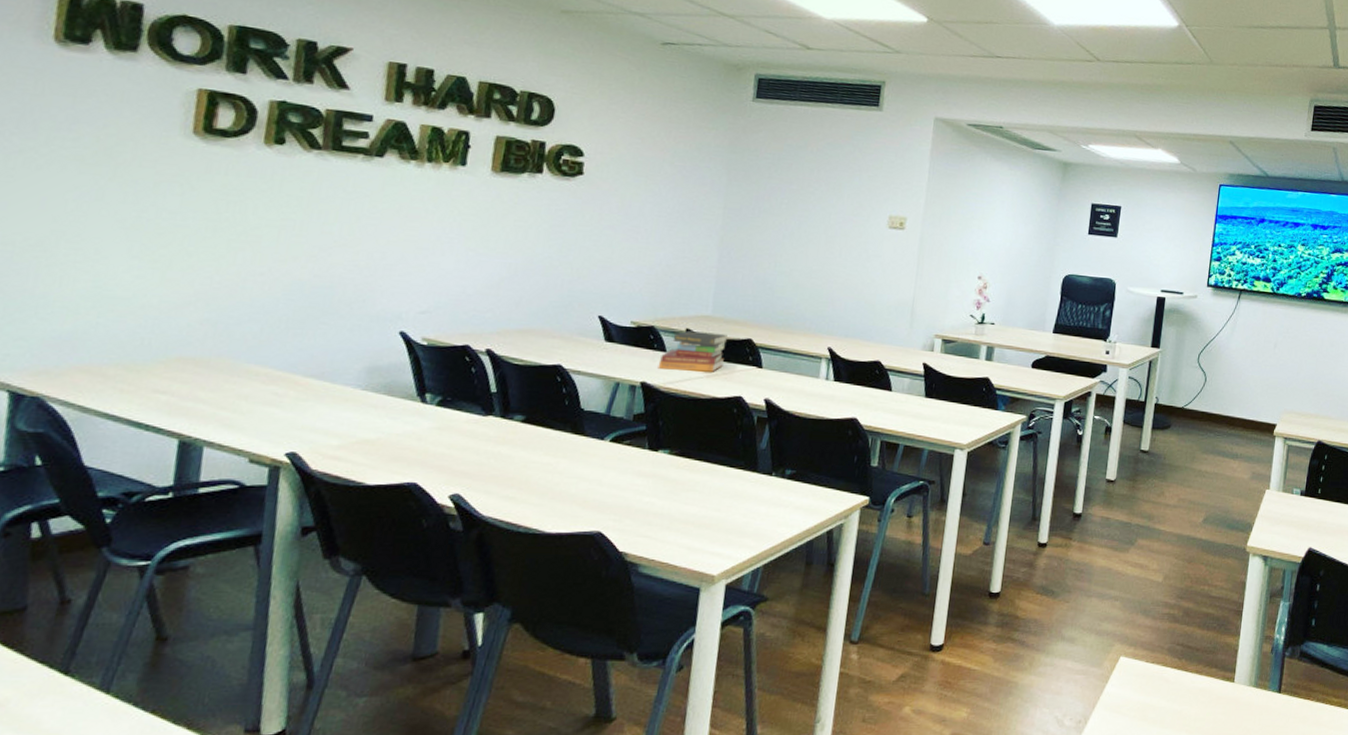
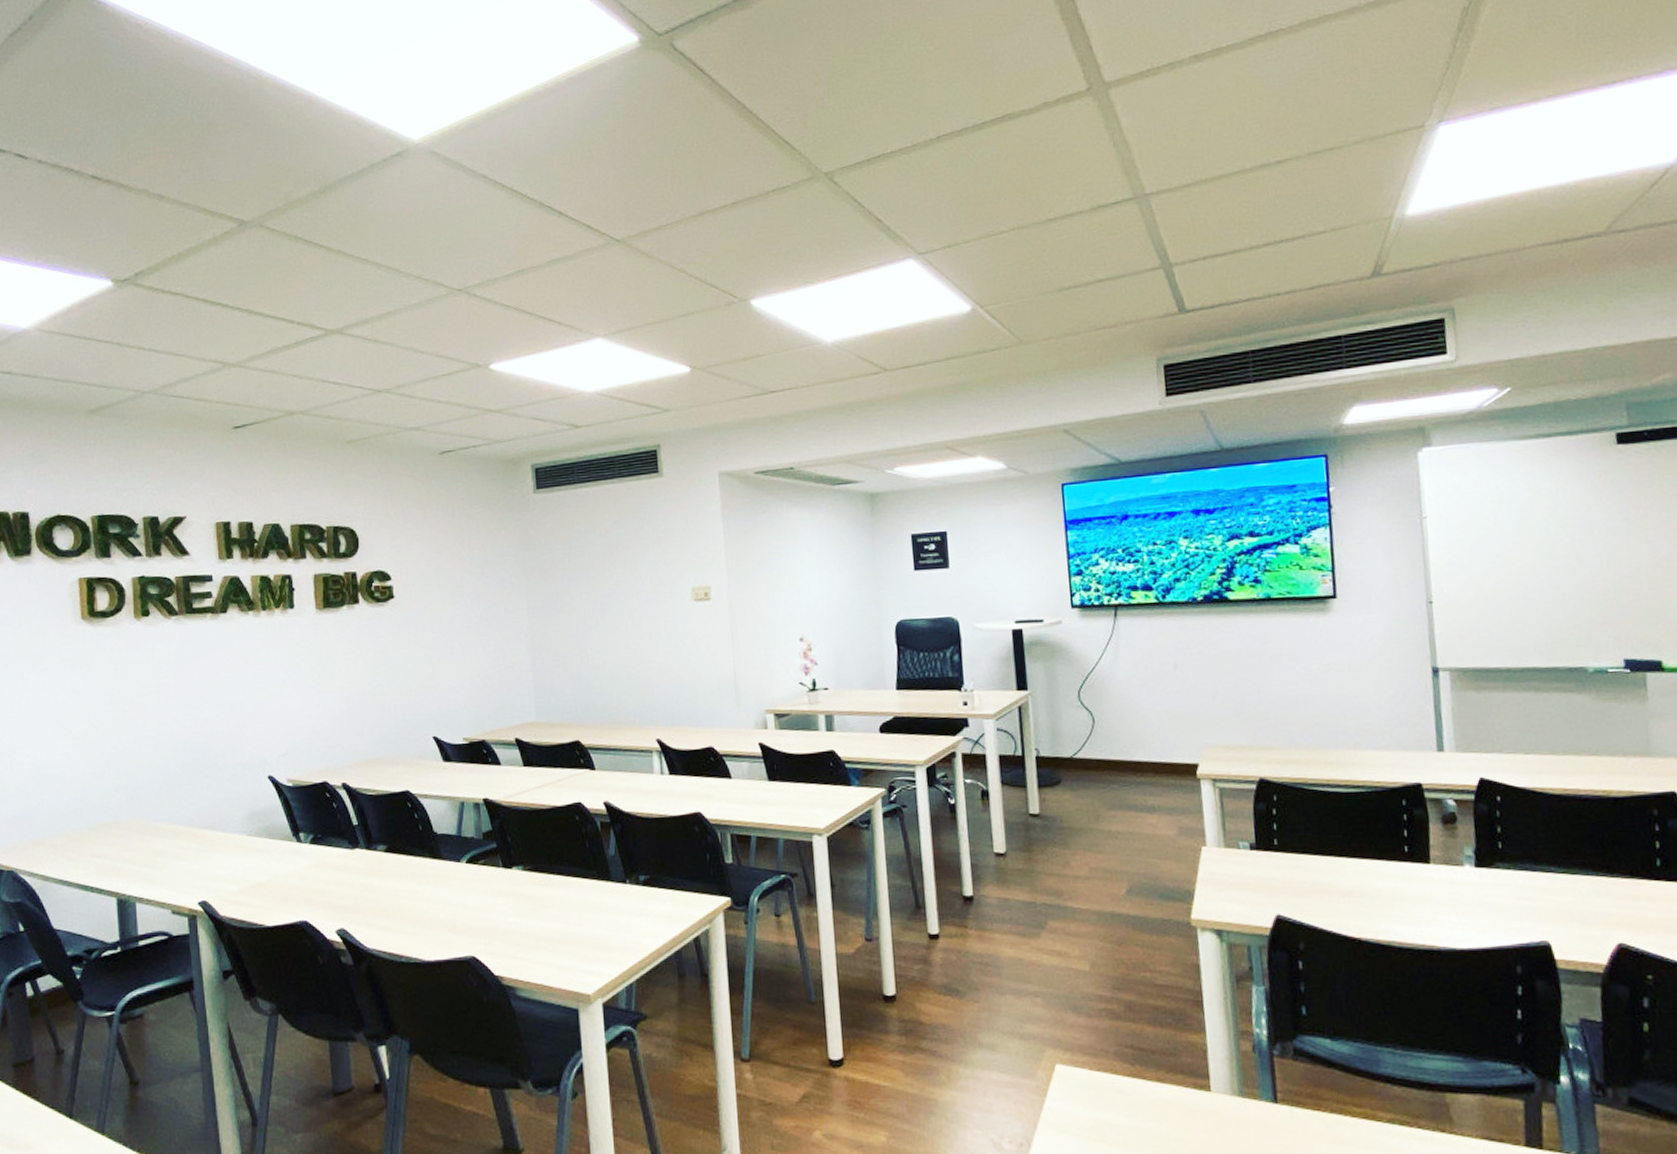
books: present [658,331,728,372] -> none [496,738,557,783]

